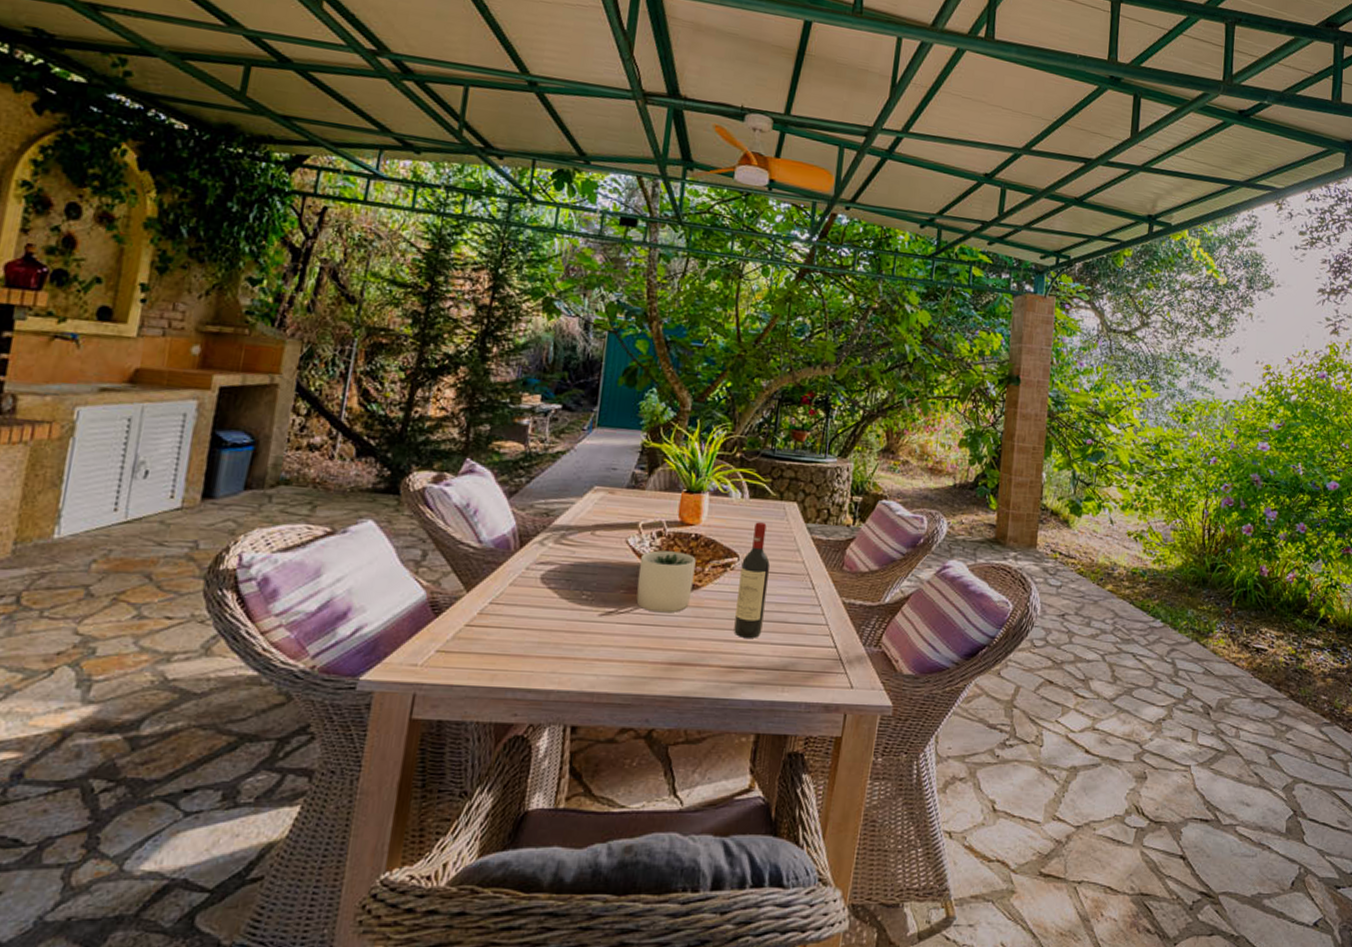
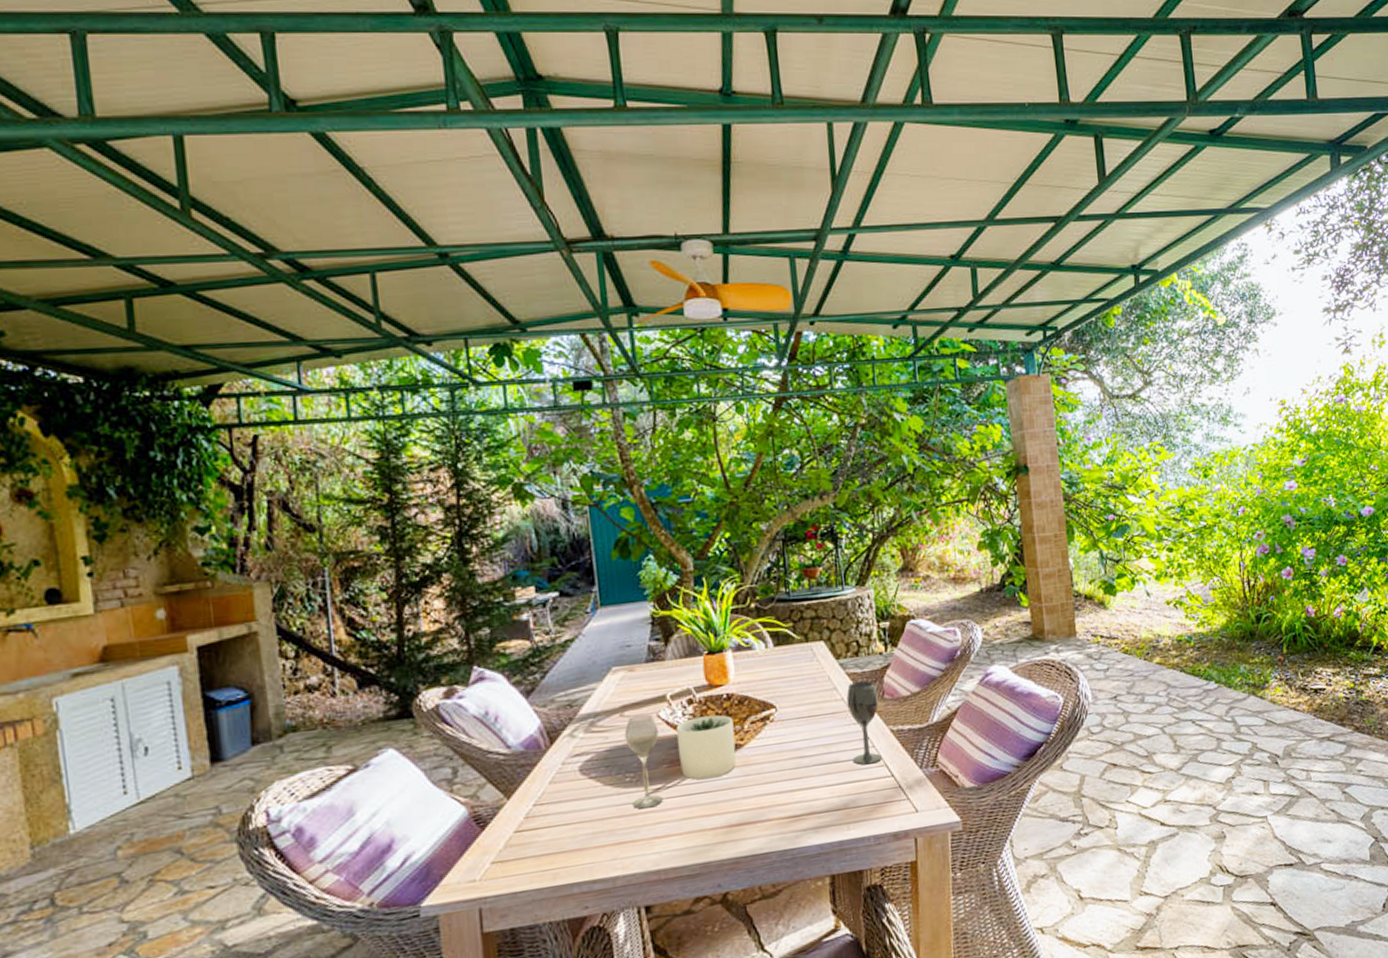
wineglass: none [583,536,624,629] -> present [624,714,663,809]
wine bottle: present [734,522,771,638] -> none [780,668,815,786]
wine glass: none [800,548,838,632] -> present [846,681,882,765]

